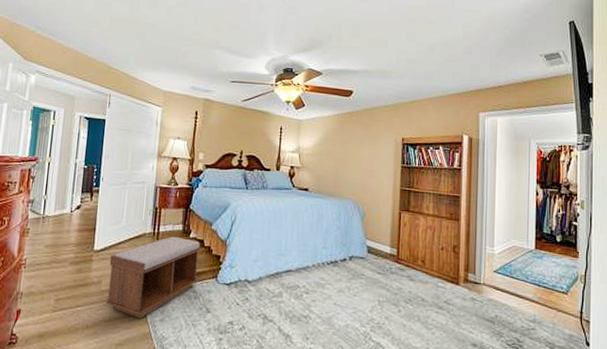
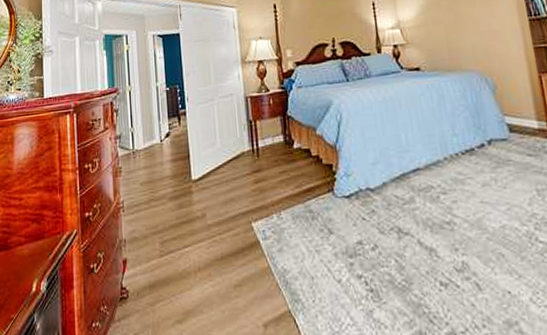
bench: present [106,236,201,319] -> none [210,150,312,252]

